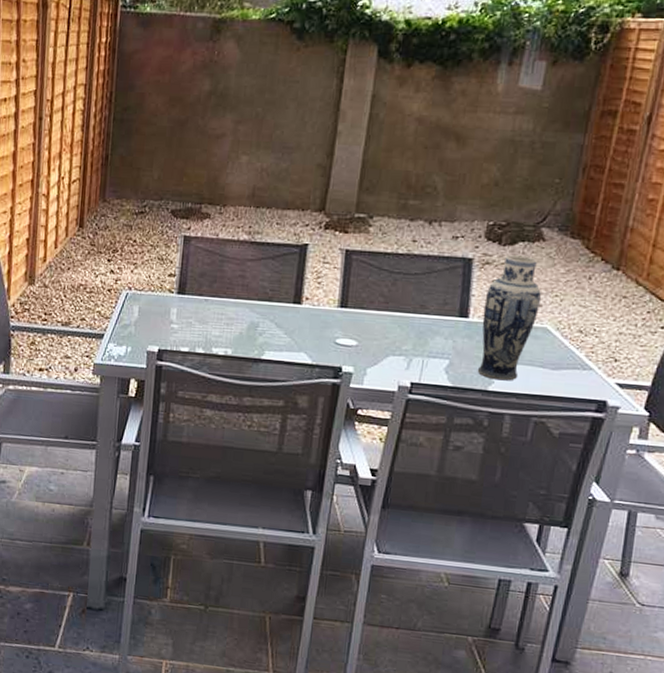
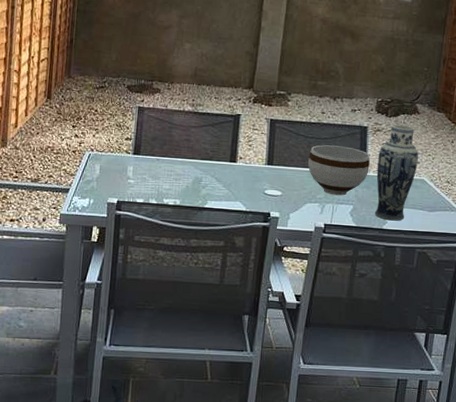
bowl: none [391,282,475,348] -> present [307,145,370,196]

